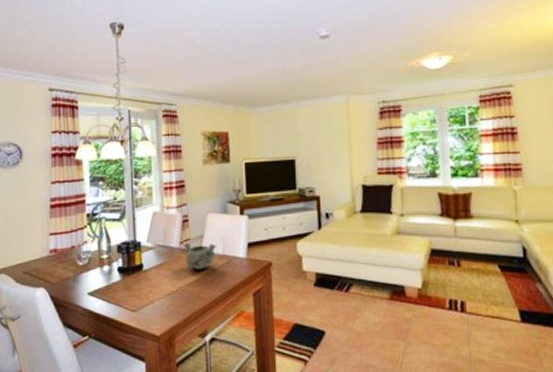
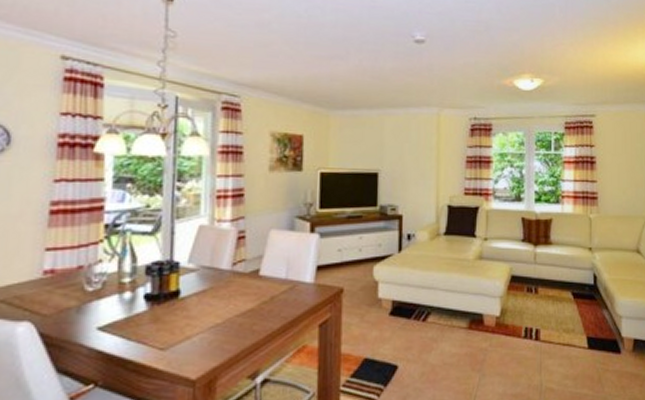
decorative bowl: present [182,243,217,270] -> none [235,264,279,297]

